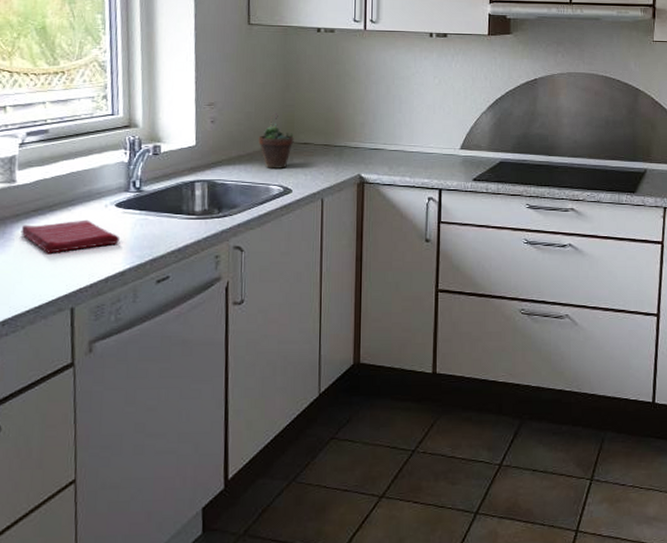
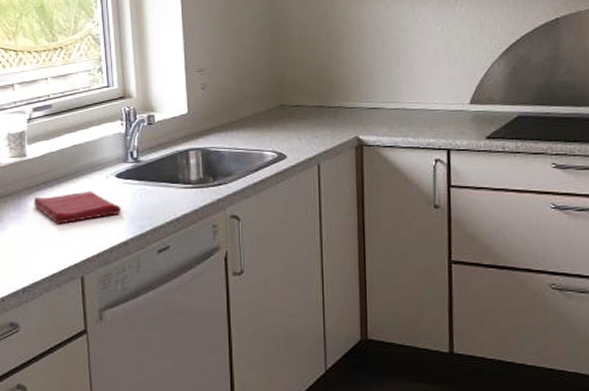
succulent plant: present [258,113,294,169] -> none [249,75,286,134]

